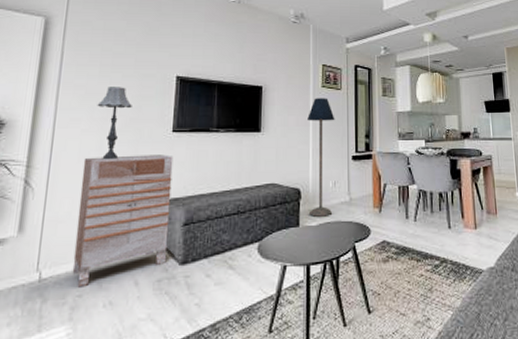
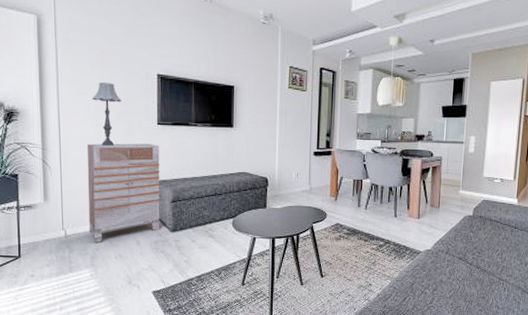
floor lamp: present [307,98,335,217] -> none [274,98,300,201]

